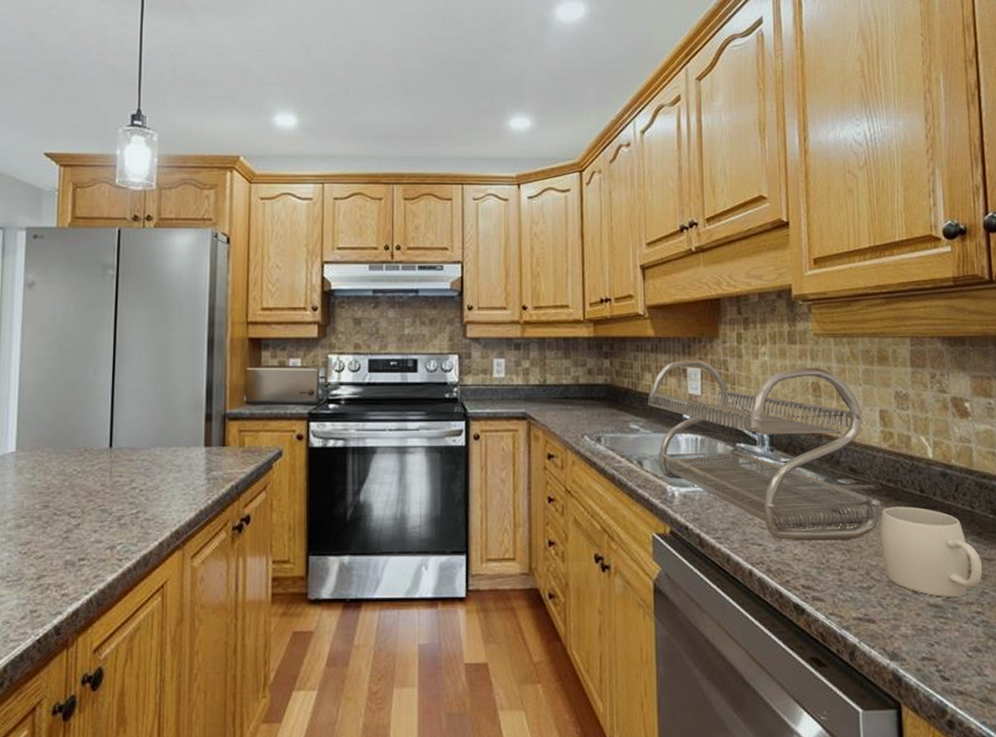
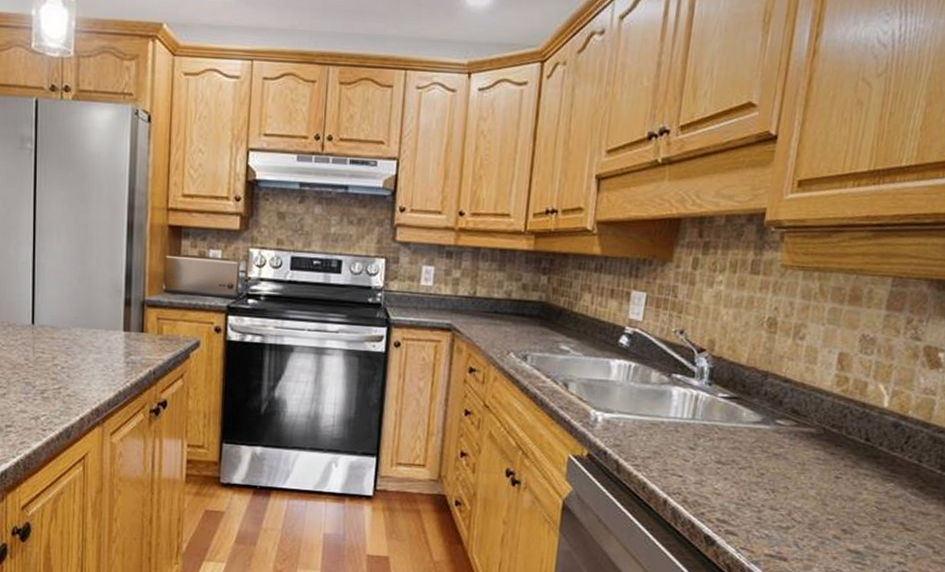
dish rack: present [647,359,881,541] -> none [582,282,821,480]
mug: present [879,506,983,597] -> none [809,452,917,546]

